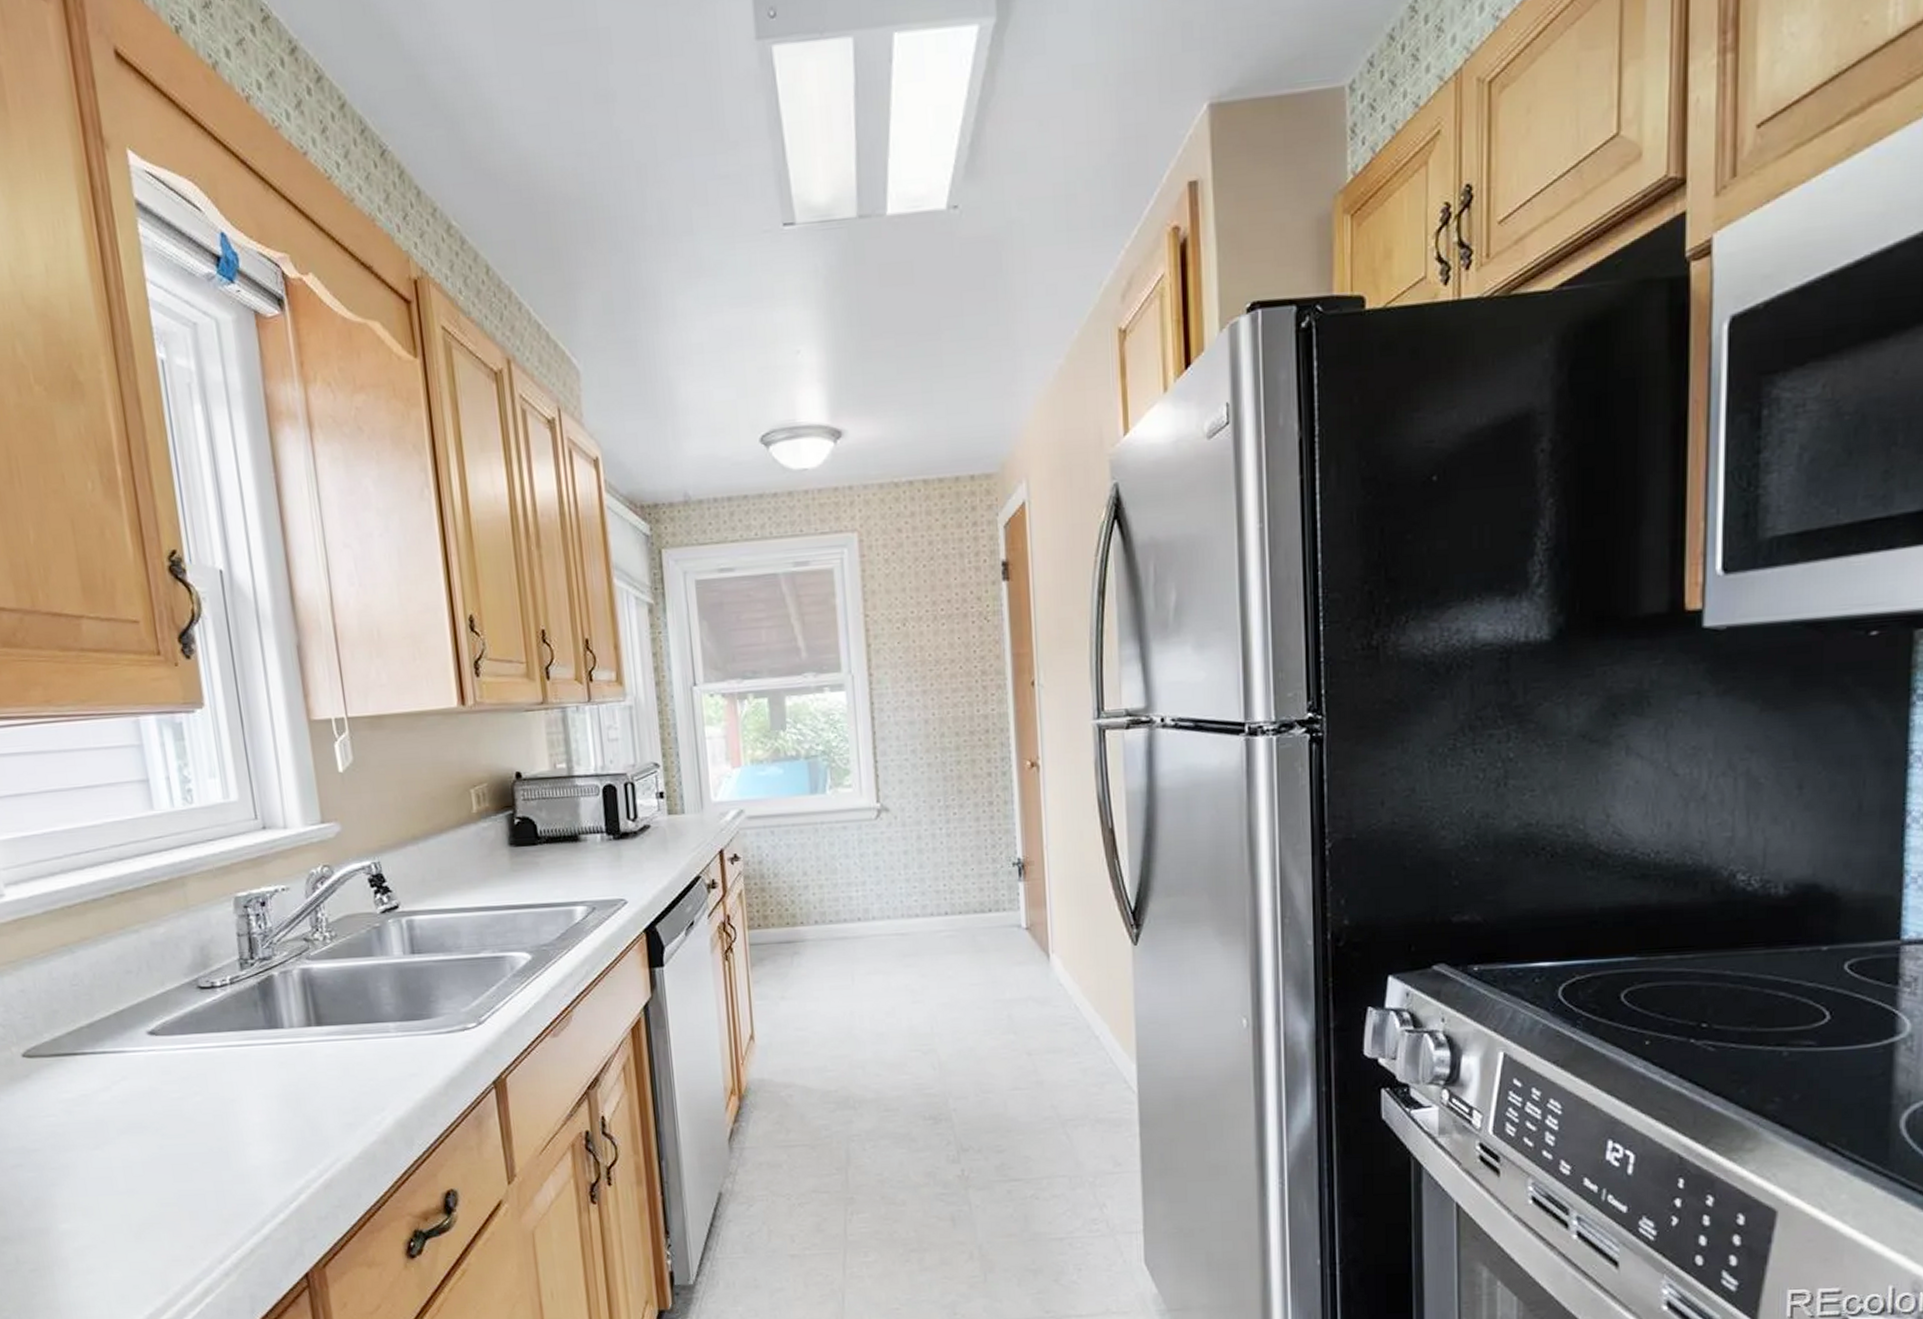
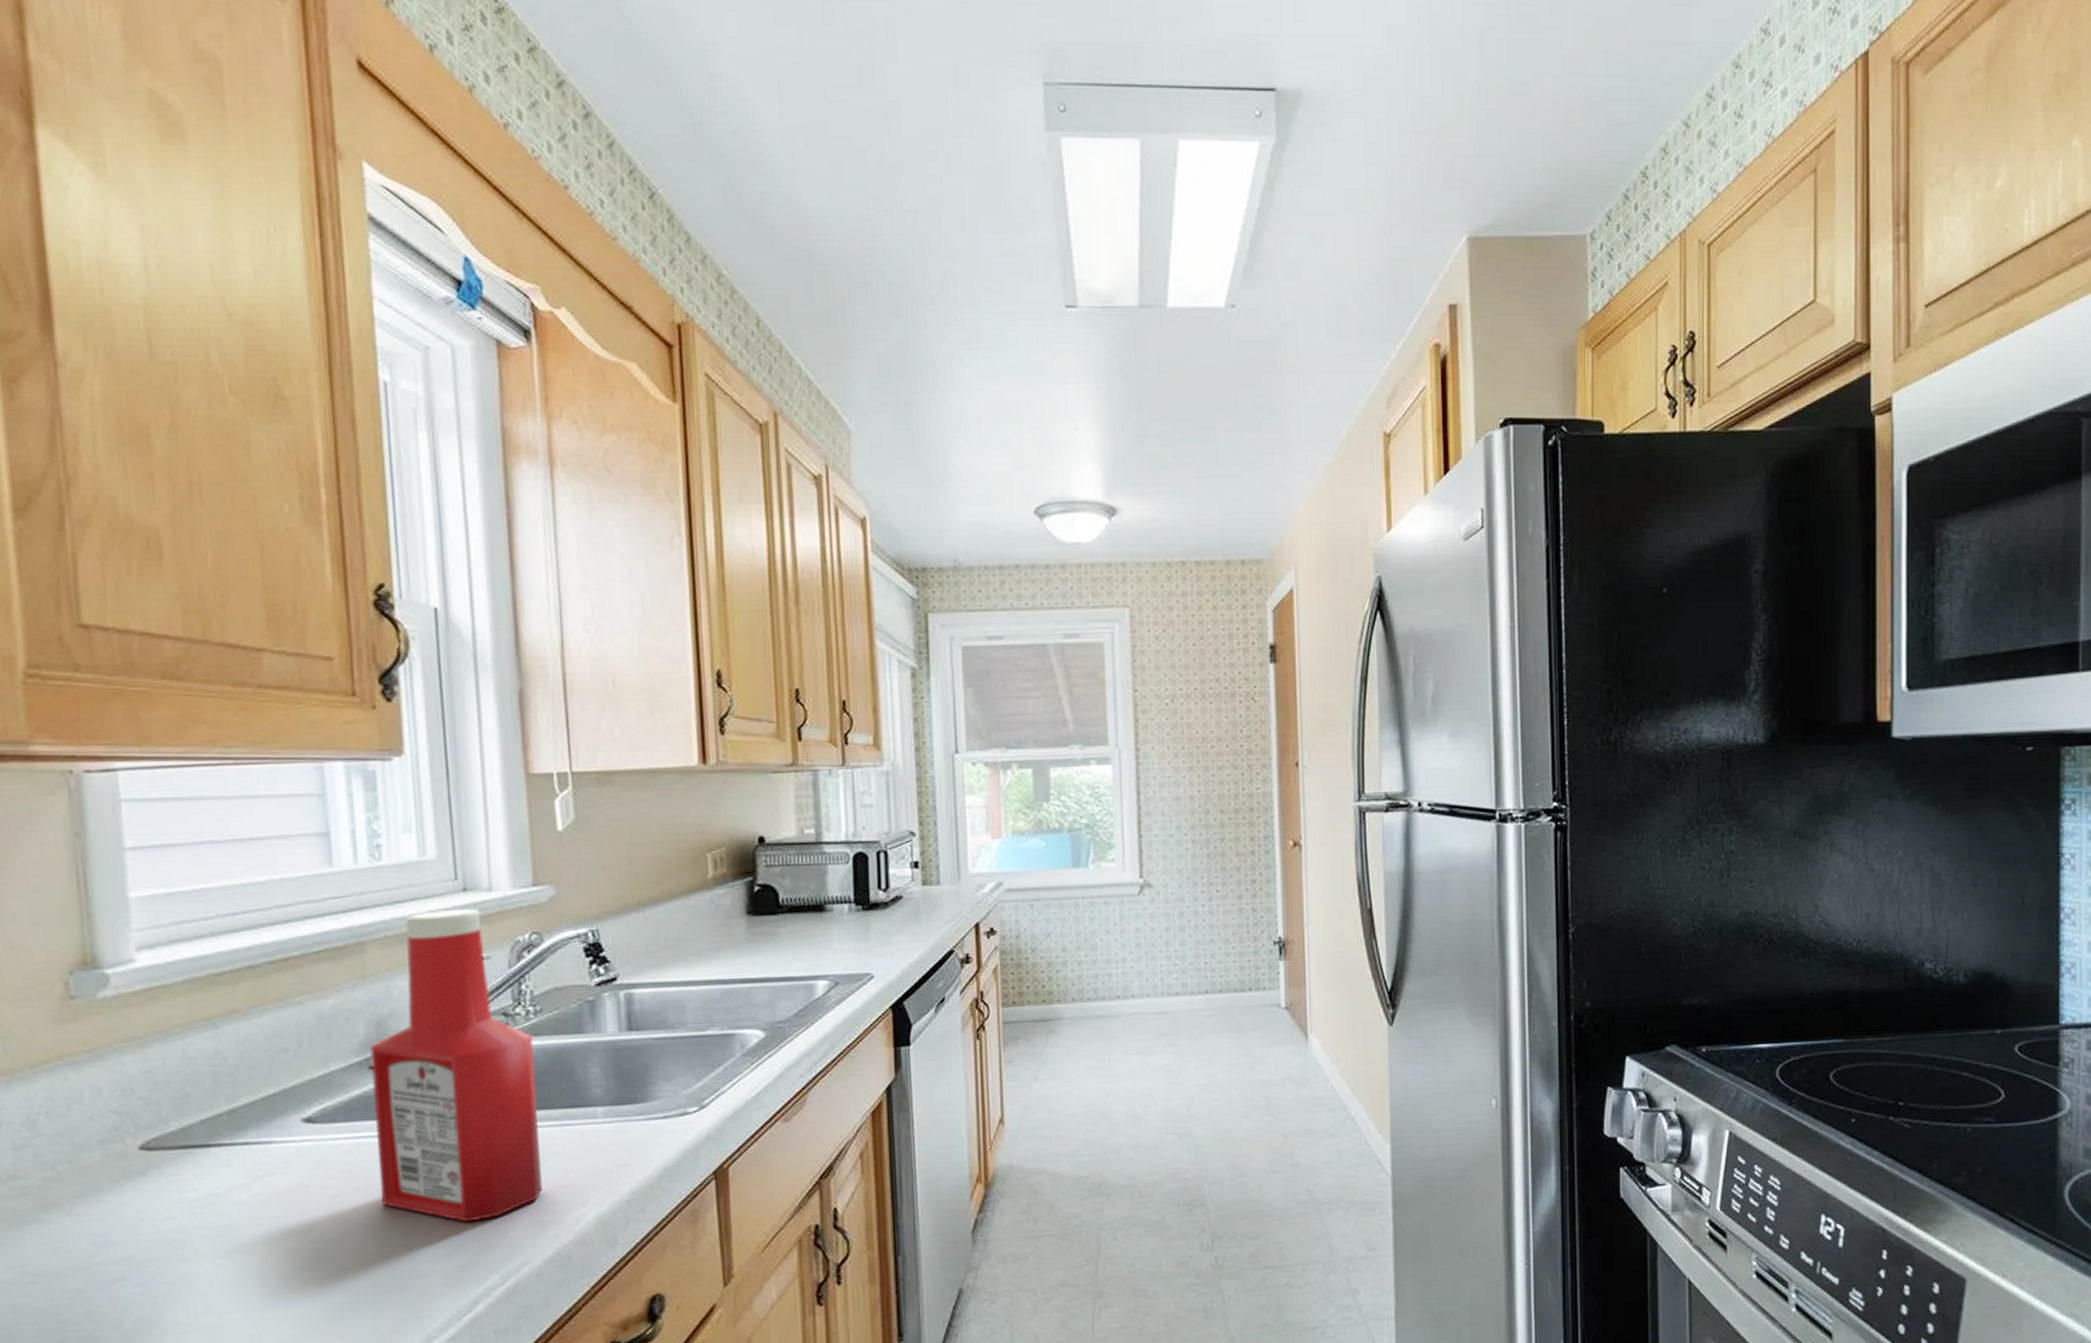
ketchup bottle: none [196,845,348,1123] -> present [370,909,542,1223]

